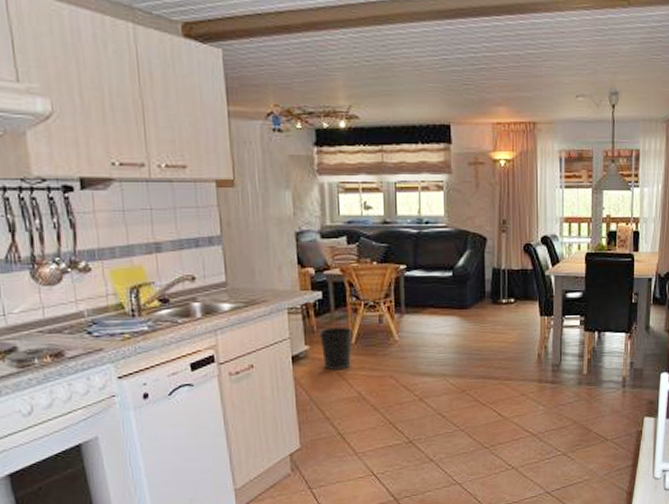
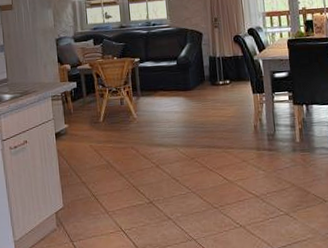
wastebasket: present [319,327,353,370] -> none [75,108,101,143]

